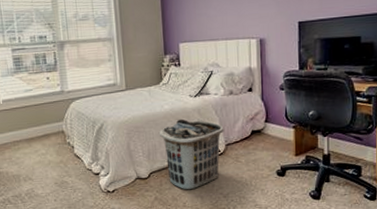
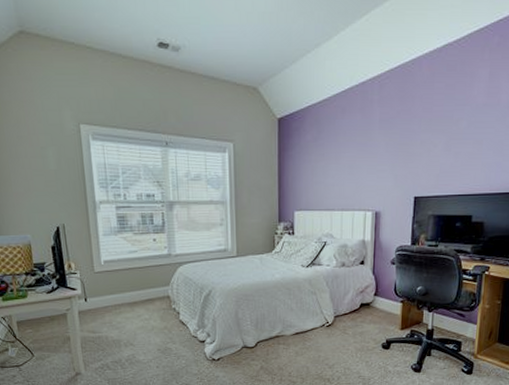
clothes hamper: present [158,119,224,190] -> none [268,288,334,360]

